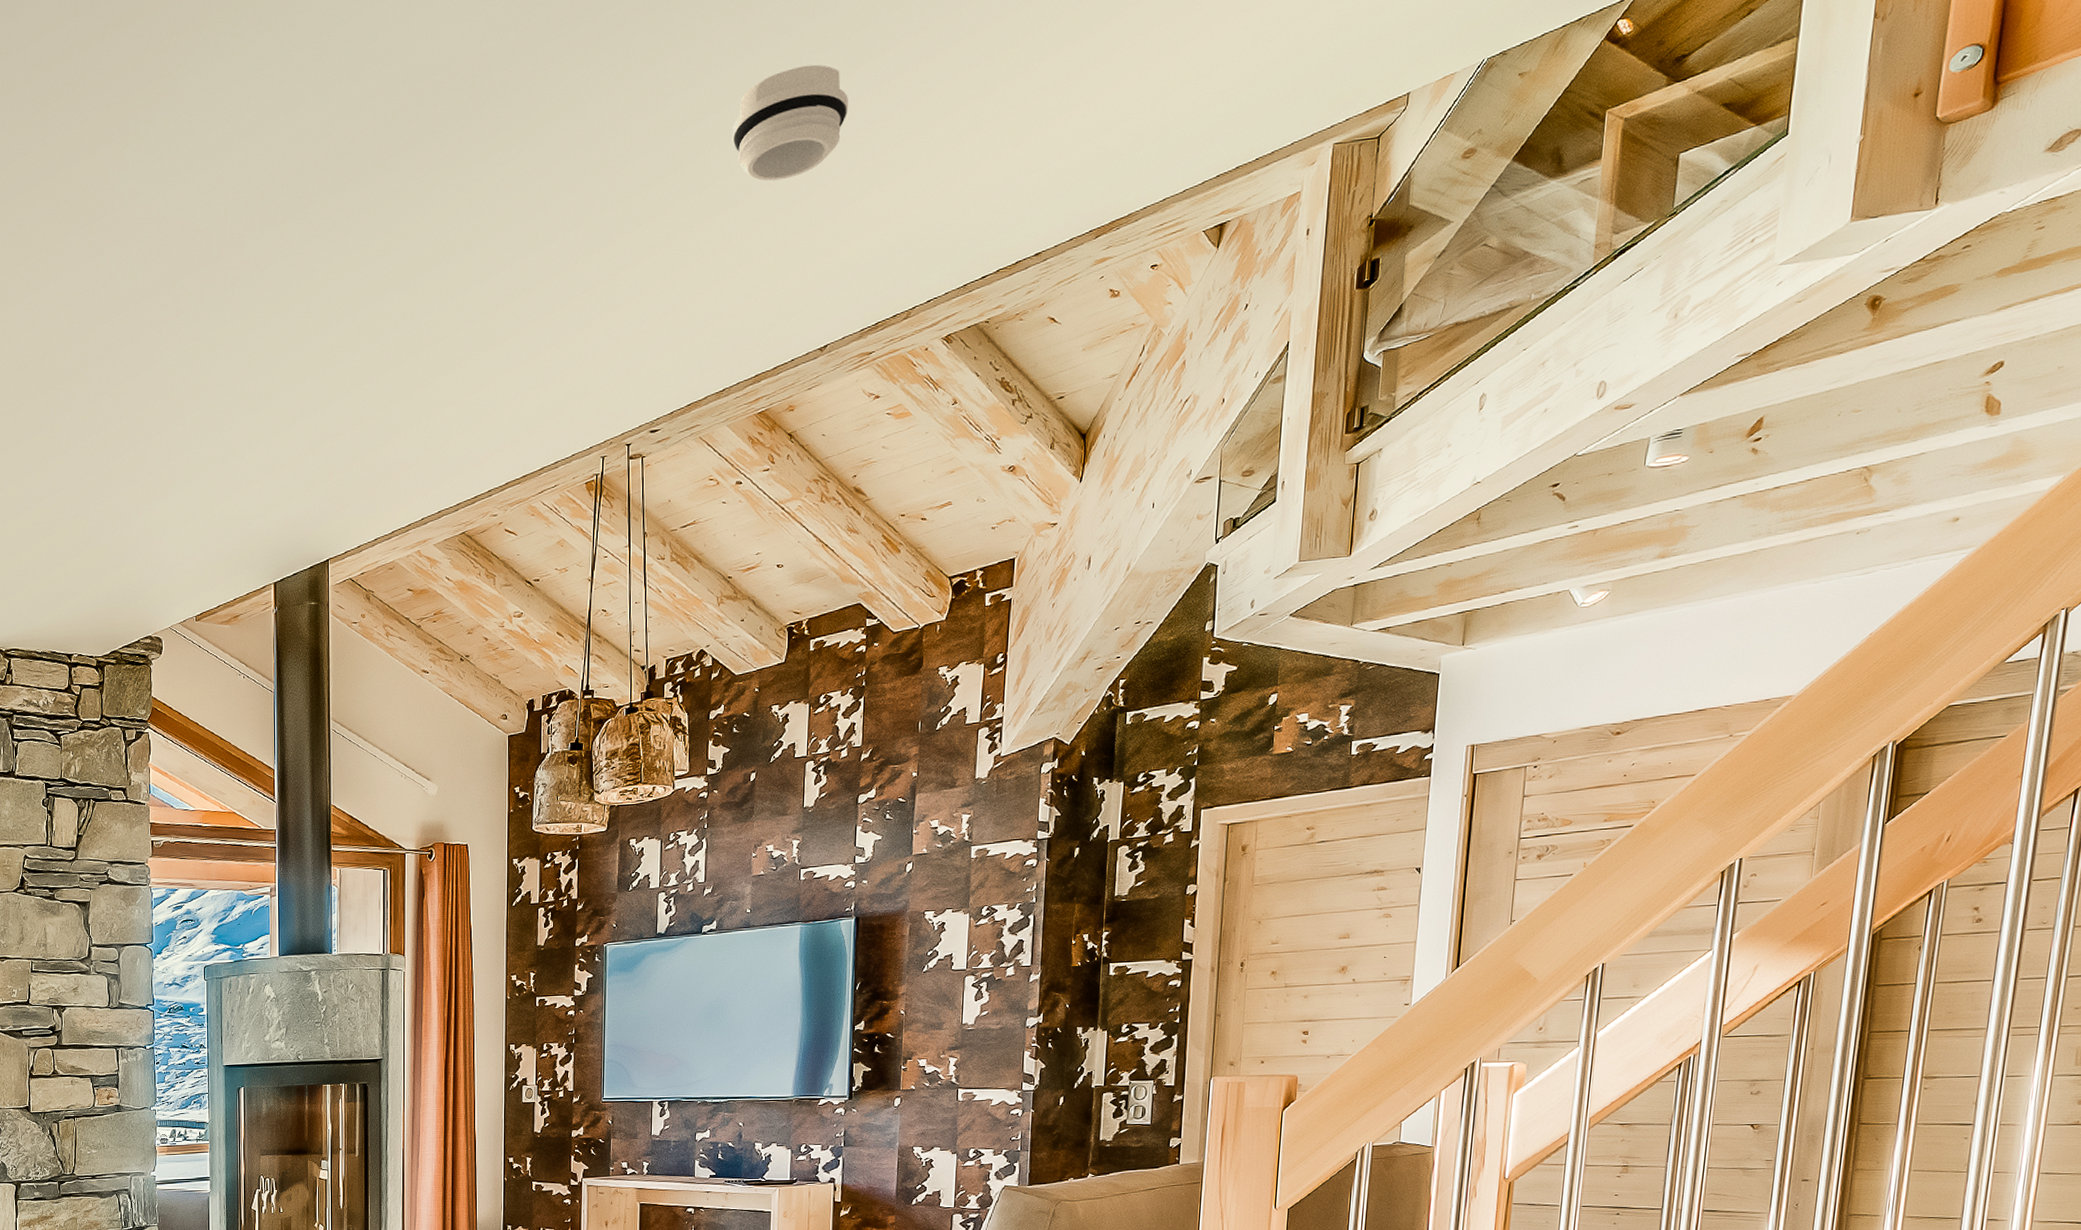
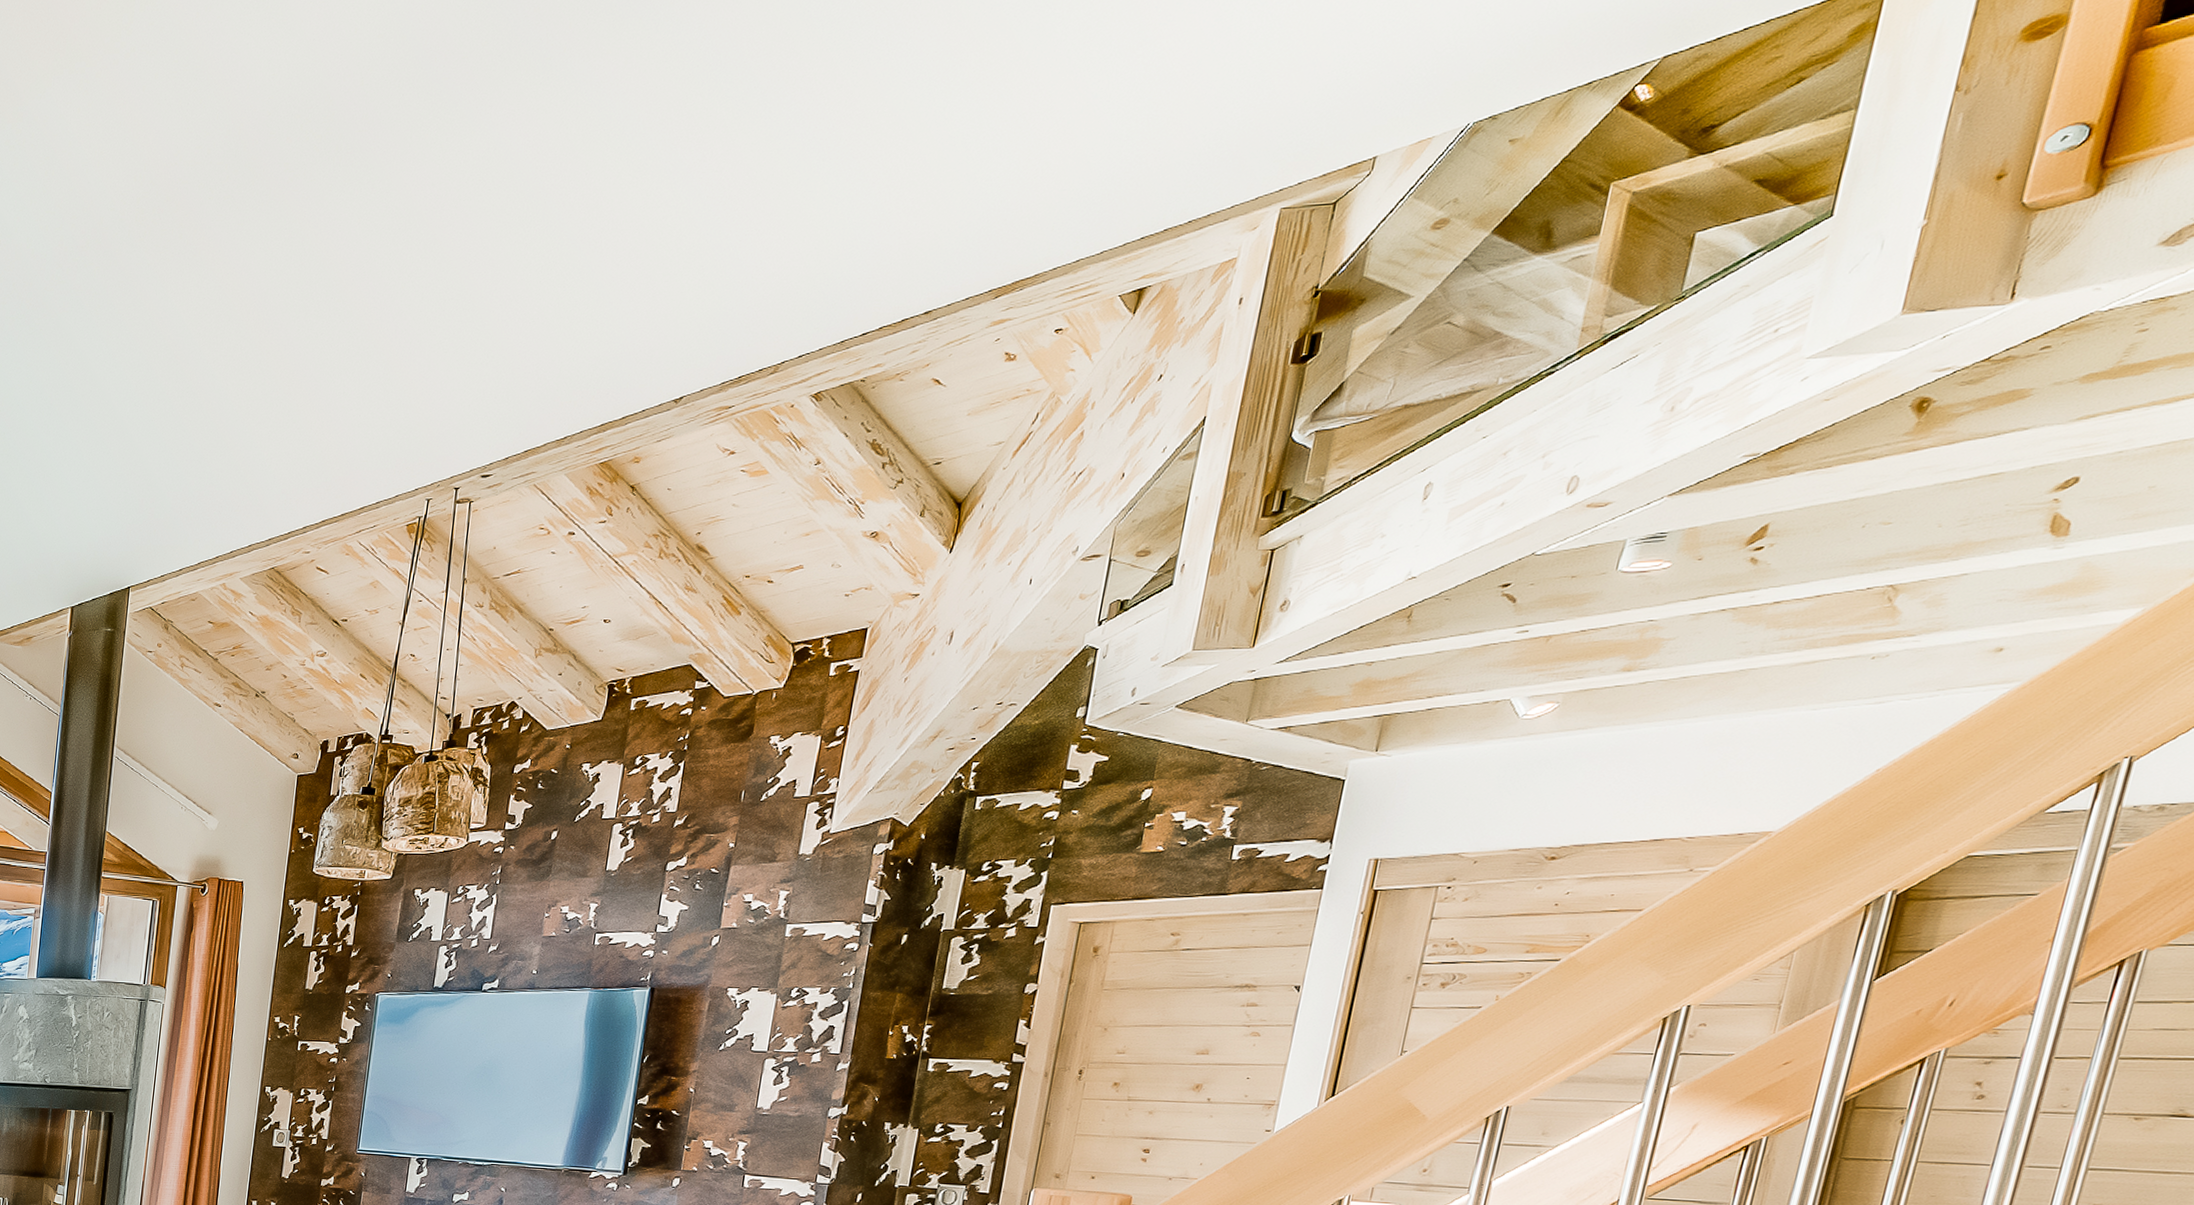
smoke detector: present [732,64,848,181] -> none [602,108,734,226]

